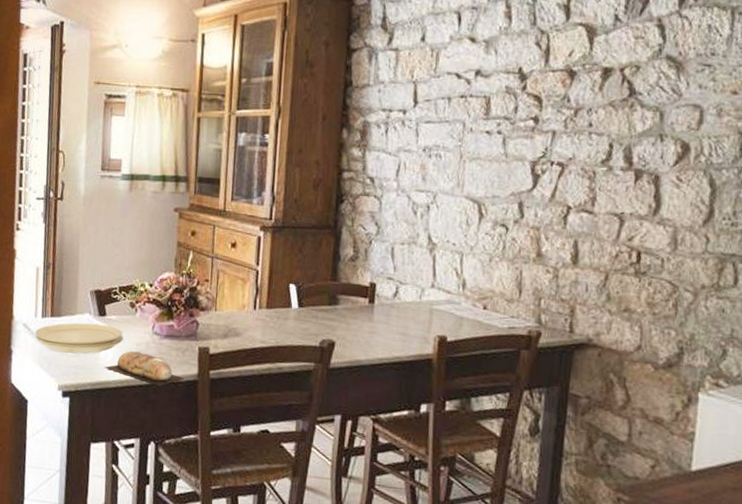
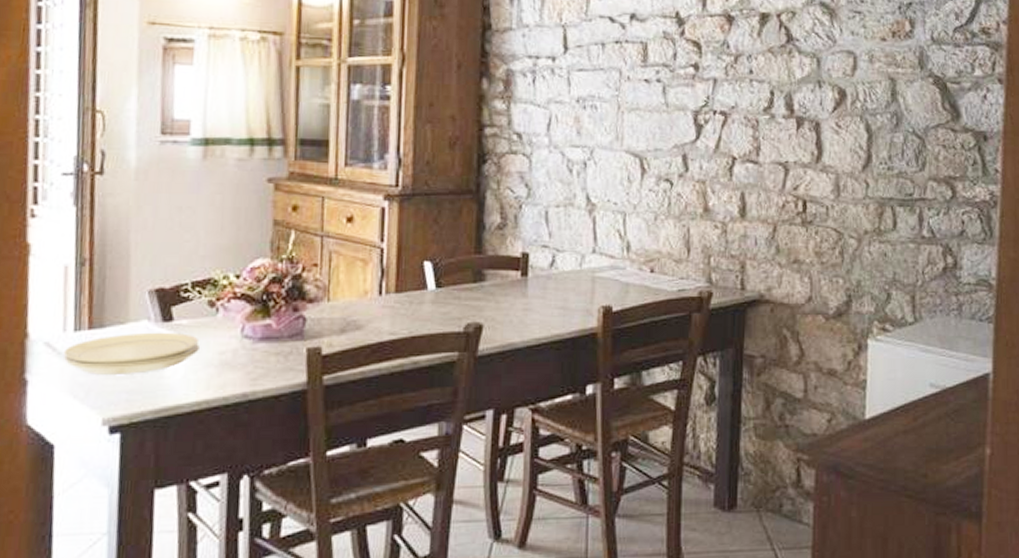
bread loaf: present [105,351,186,387] -> none [173,362,290,404]

